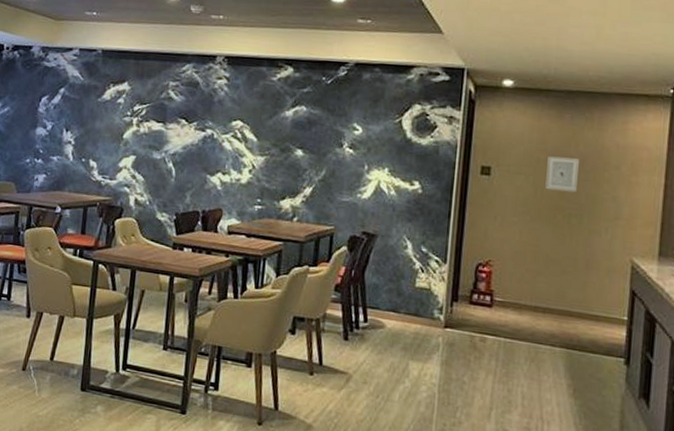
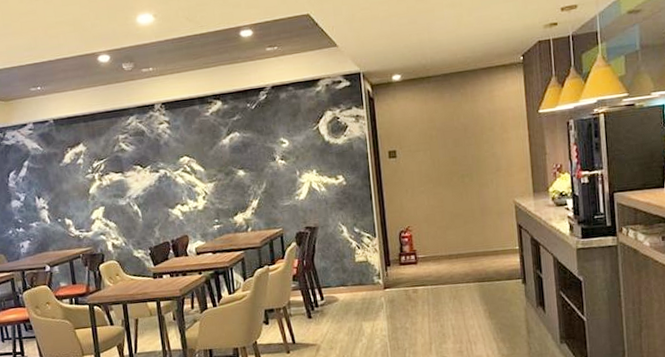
wall art: present [545,156,579,193] -> none [438,129,464,159]

